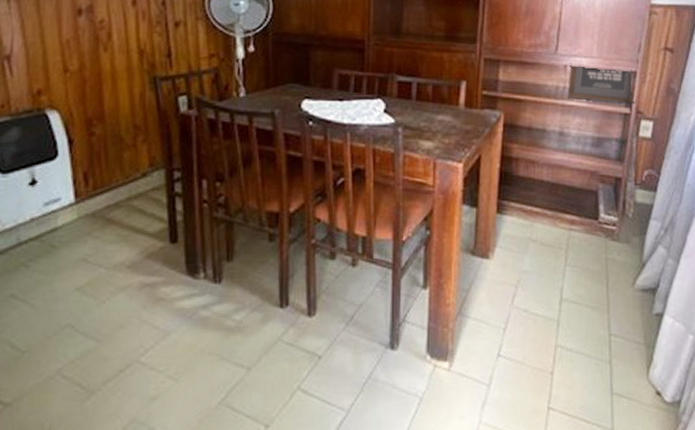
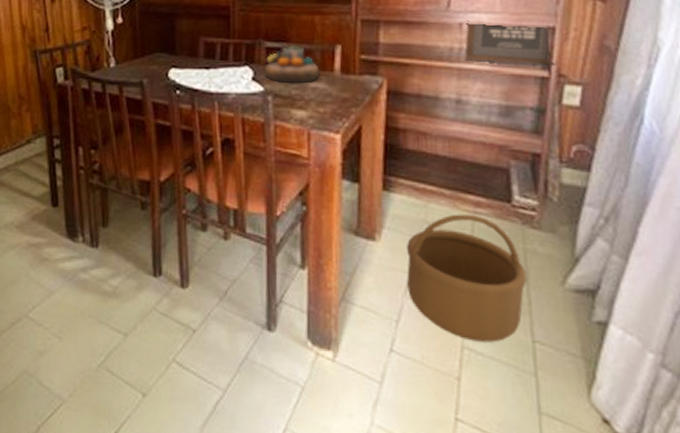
decorative bowl: none [396,80,446,117] -> present [265,45,320,84]
basket: none [514,231,607,340] -> present [407,214,528,343]

